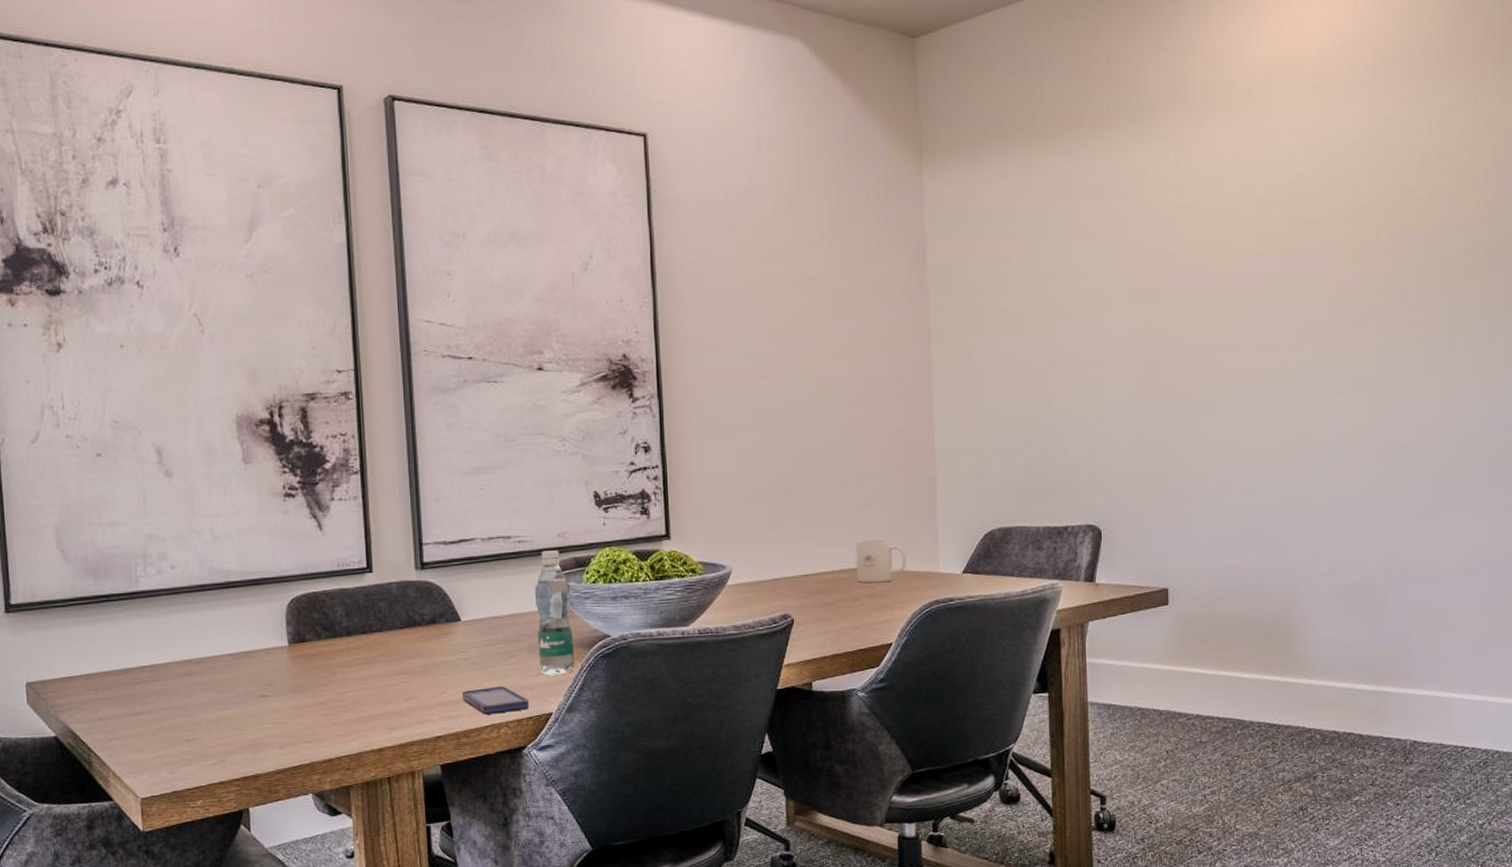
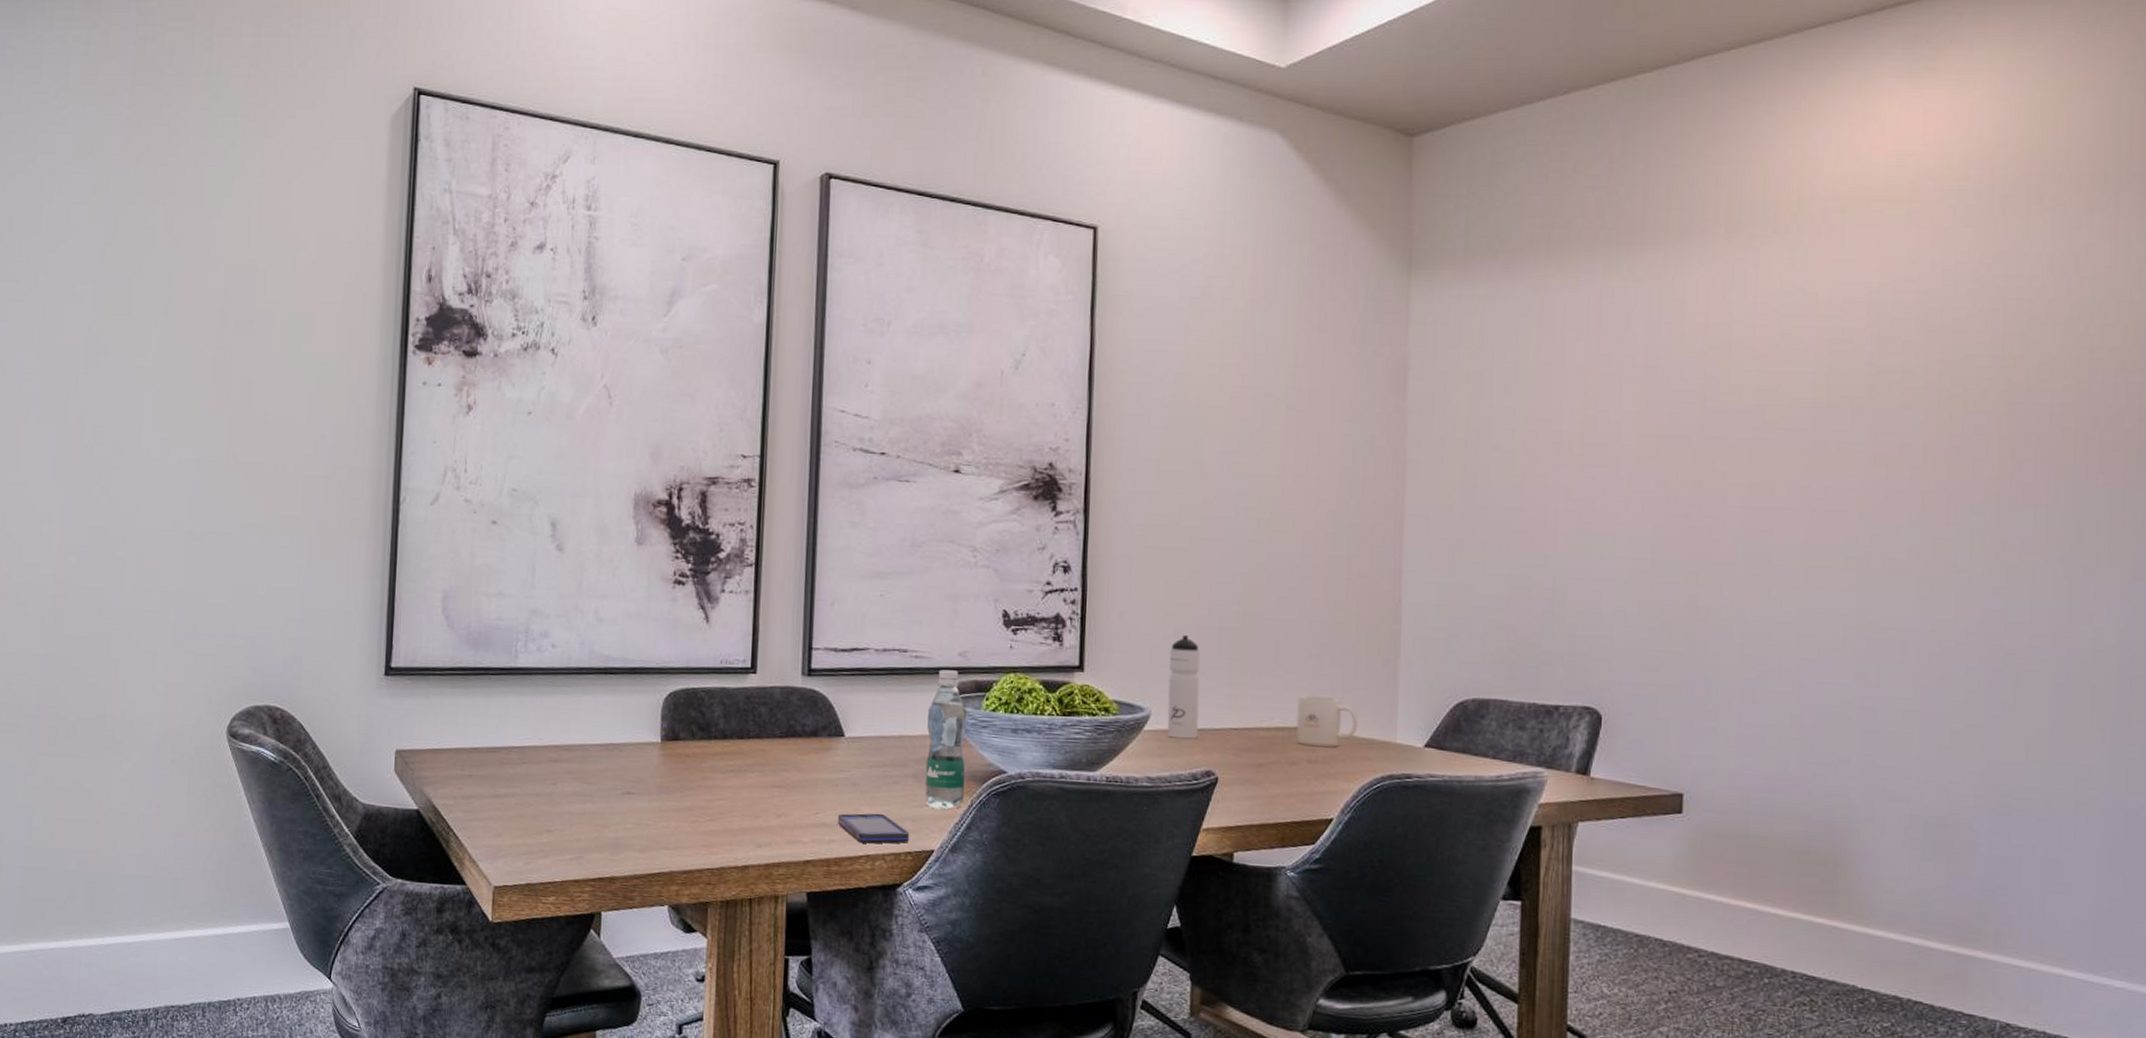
water bottle: none [744,498,773,589] -> present [1167,635,1200,739]

